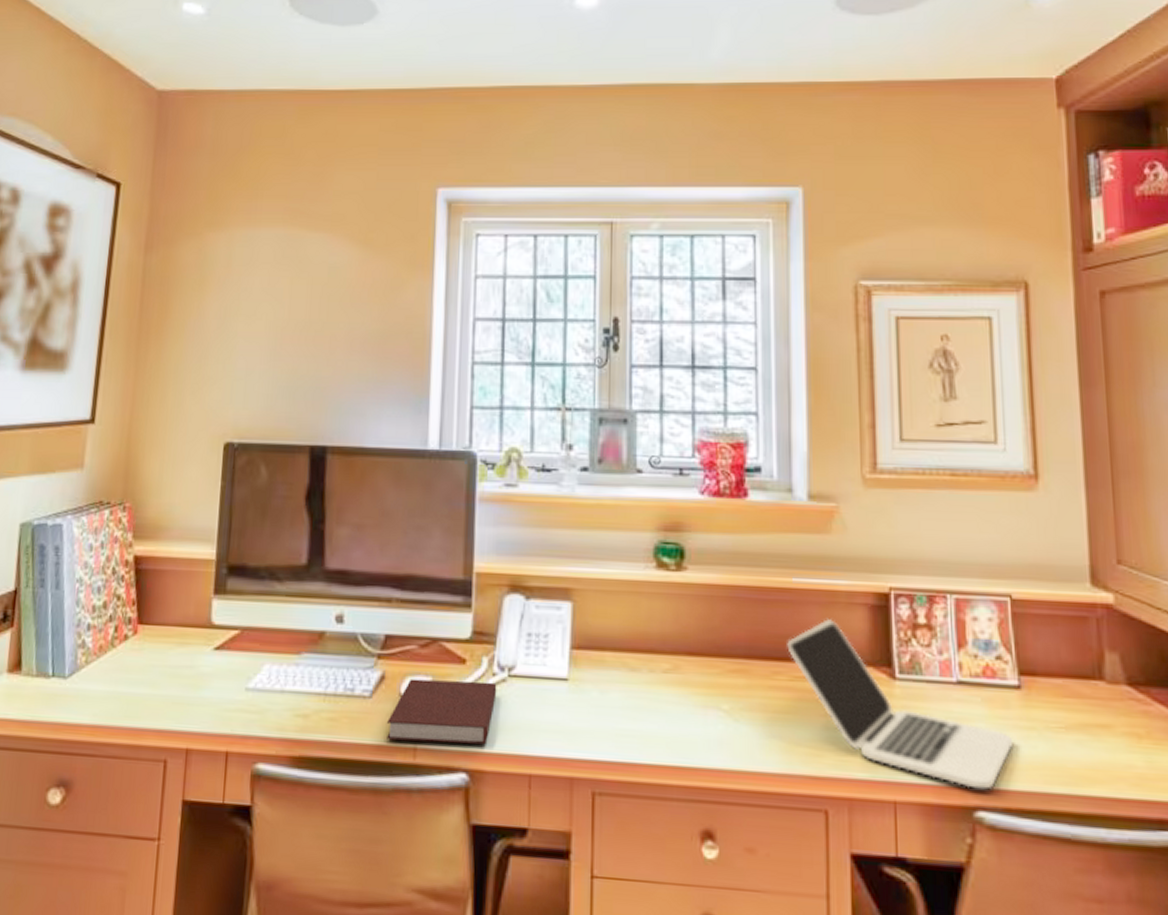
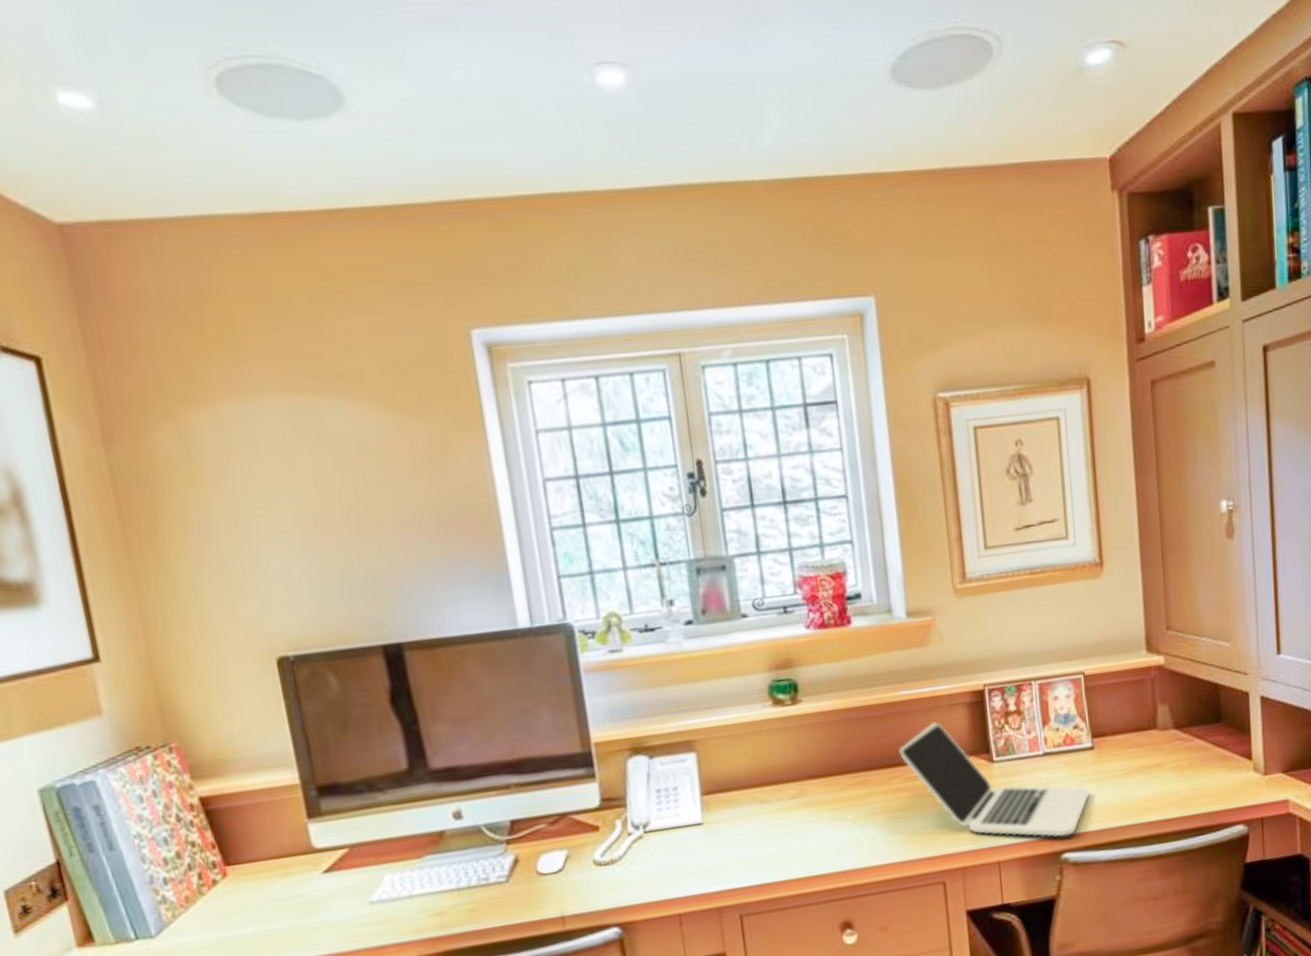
notebook: present [387,679,497,745] -> none [529,841,636,916]

